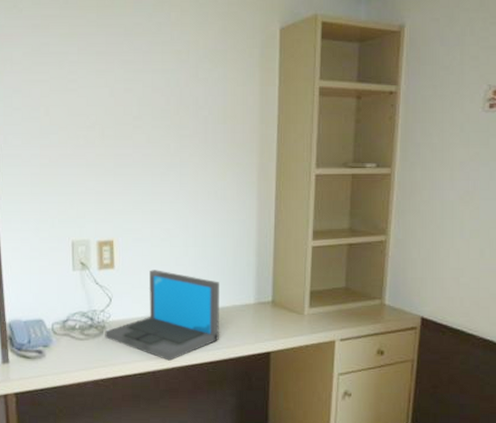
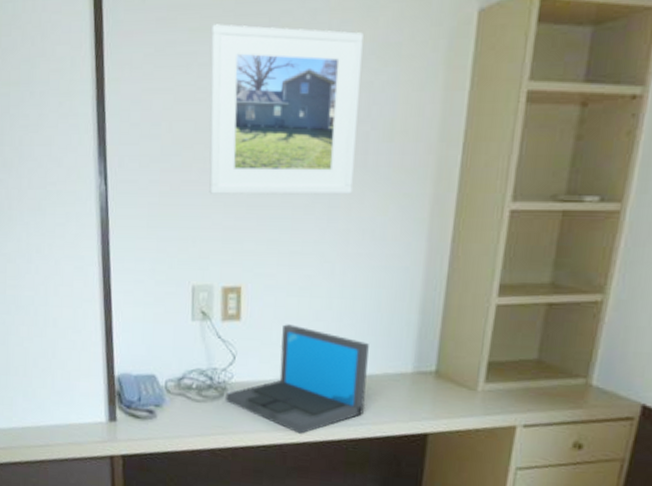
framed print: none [77,31,198,165] -> present [209,24,363,195]

